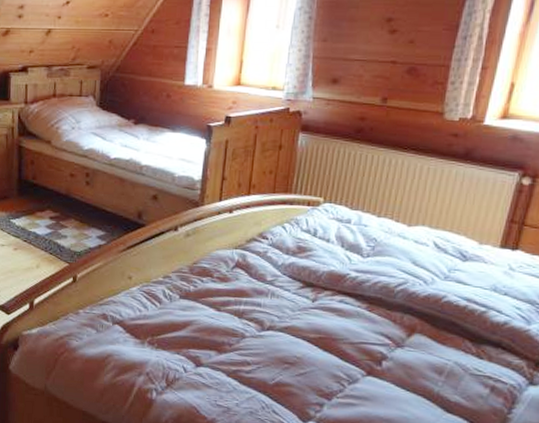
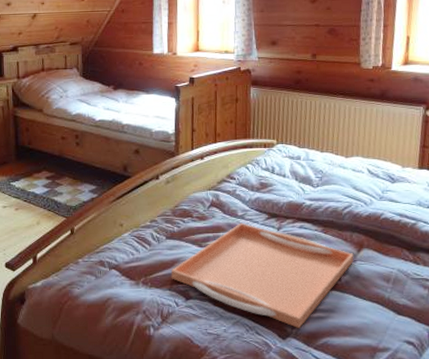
serving tray: none [181,289,402,413] -> present [171,222,354,328]

